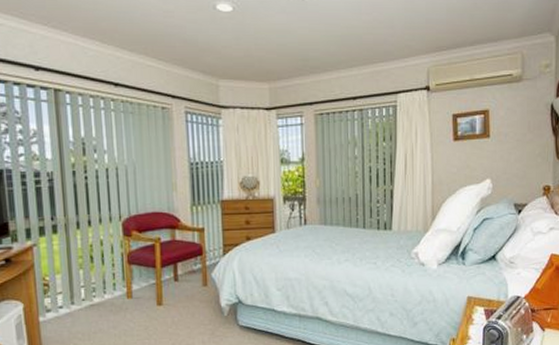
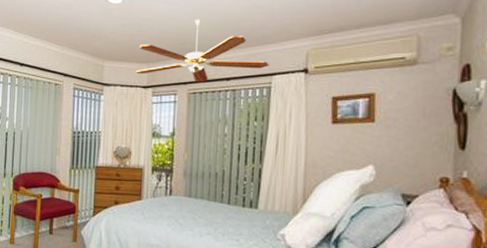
ceiling fan: none [256,32,393,102] -> present [136,19,269,83]

